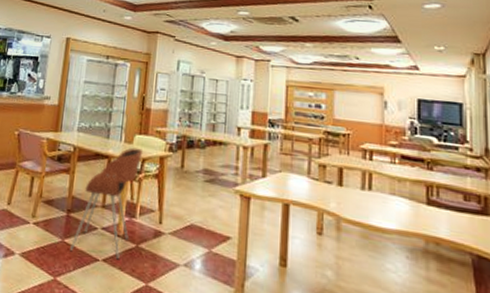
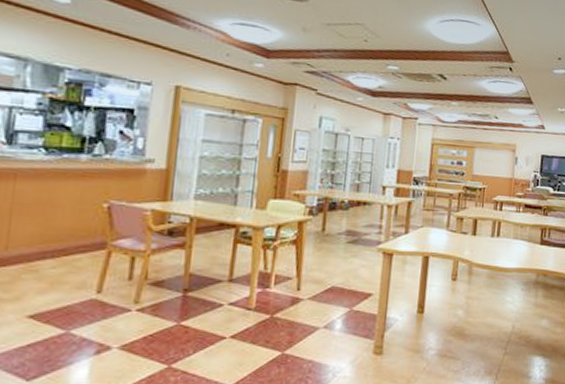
chair: present [69,147,142,260] -> none [187,213,278,334]

